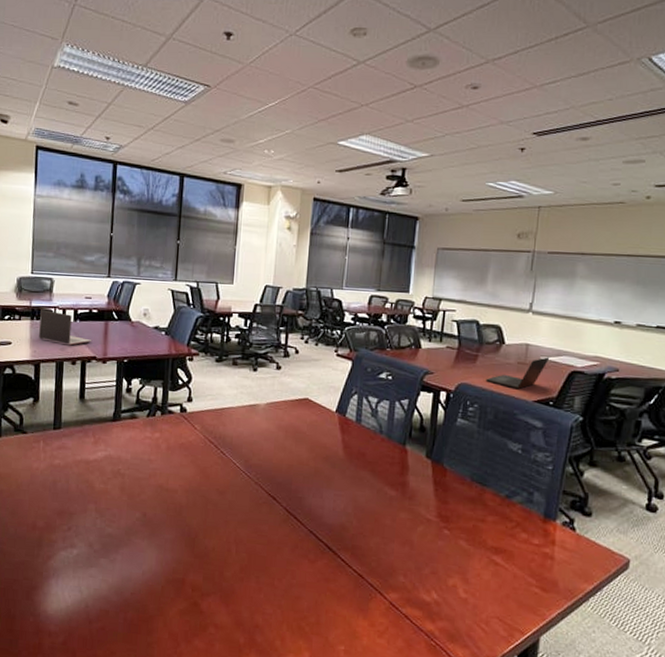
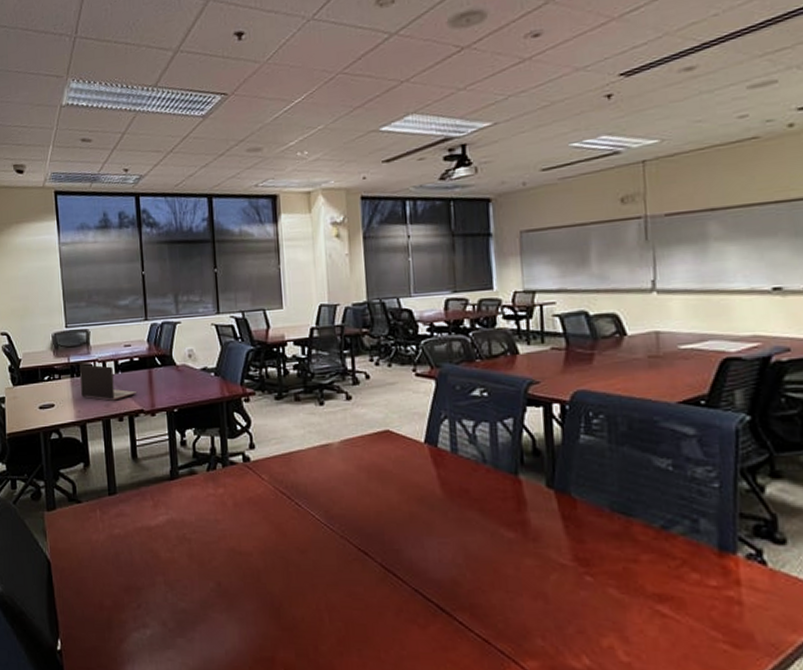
laptop: present [485,357,550,390] -> none [609,344,691,391]

